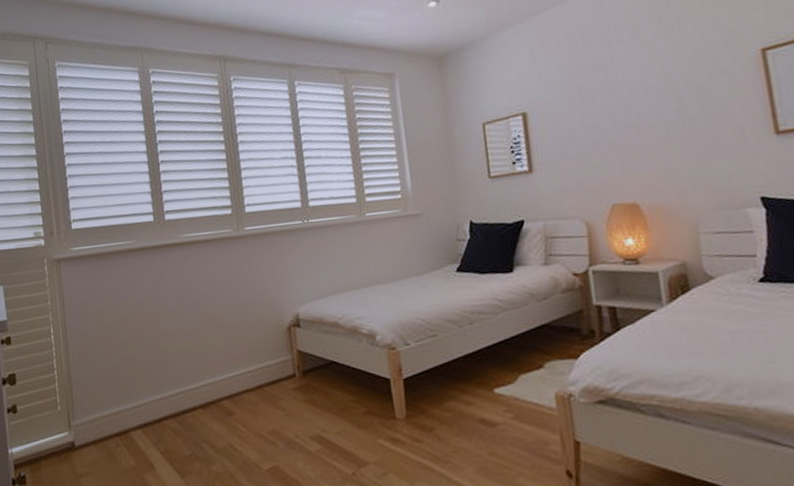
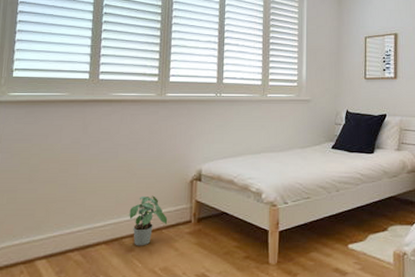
potted plant: none [223,349,268,408] -> present [129,195,168,246]

